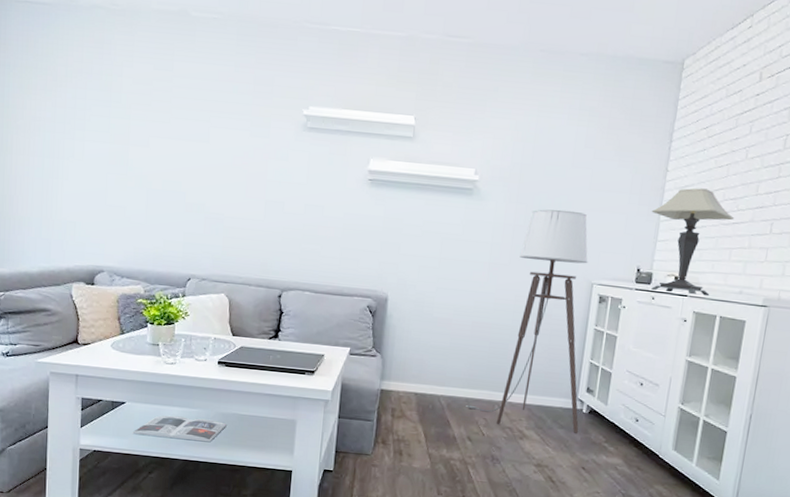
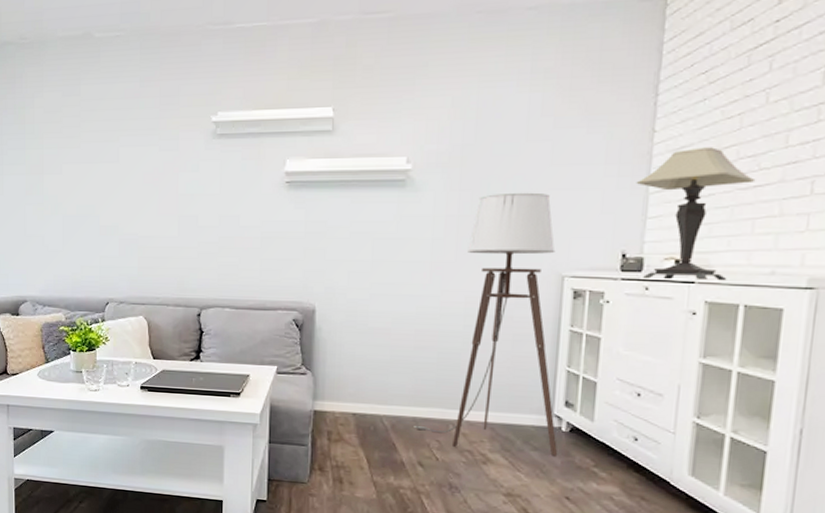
magazine: present [132,415,227,443] -> none [62,443,153,471]

